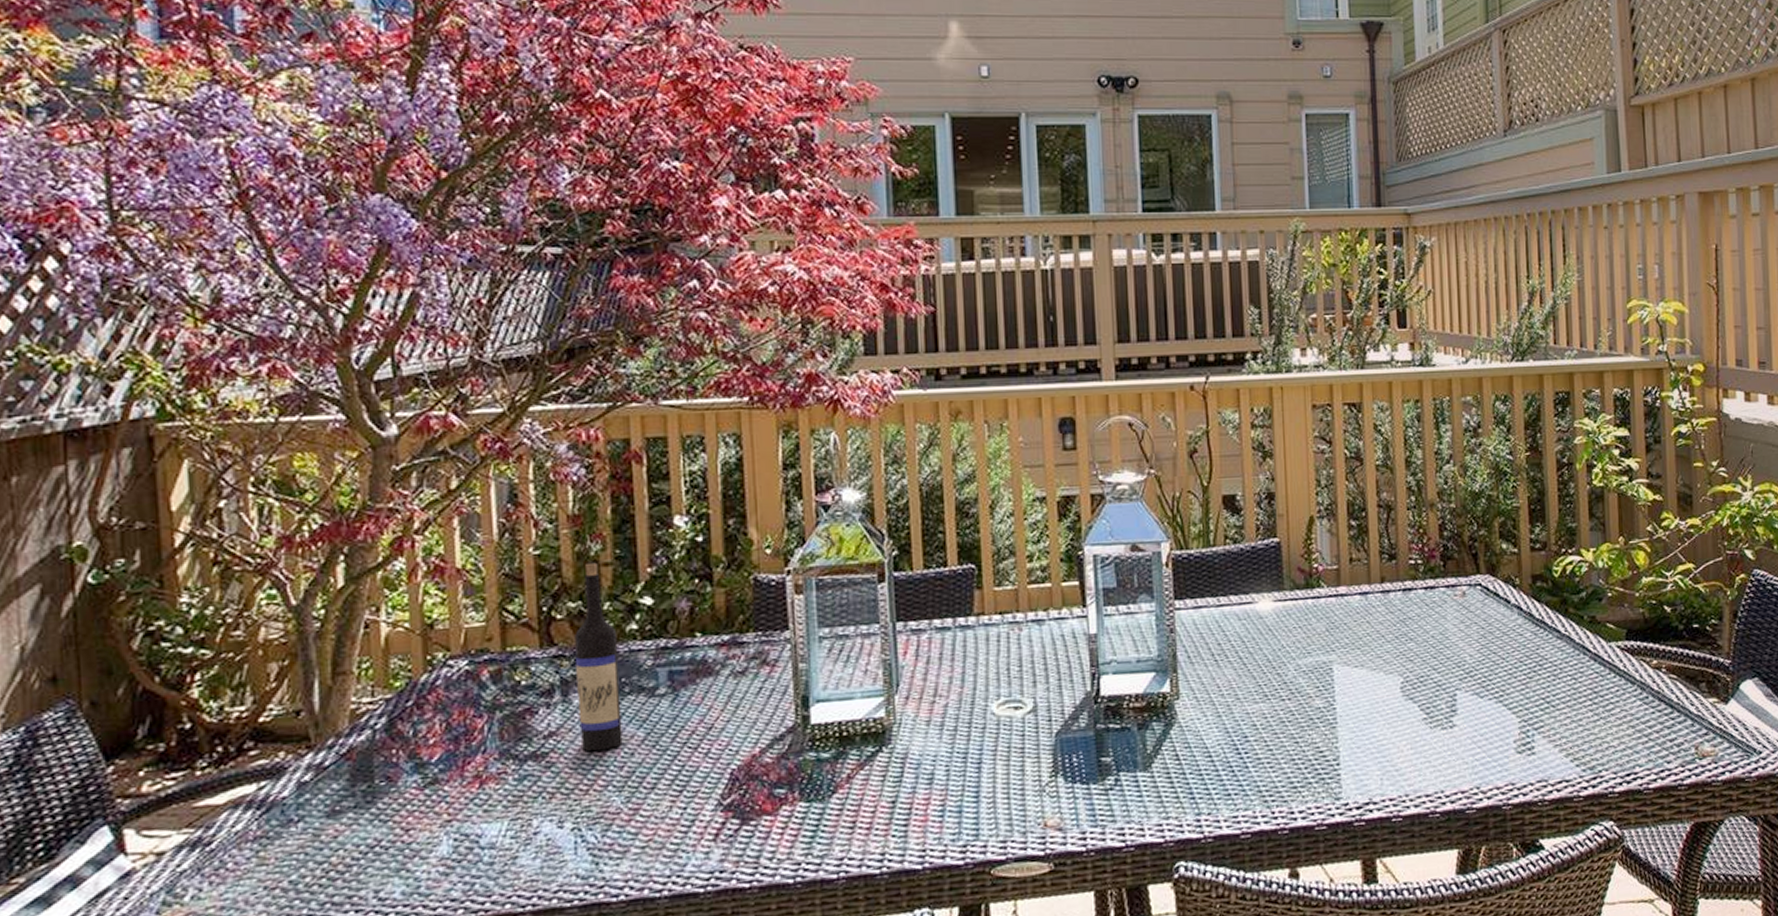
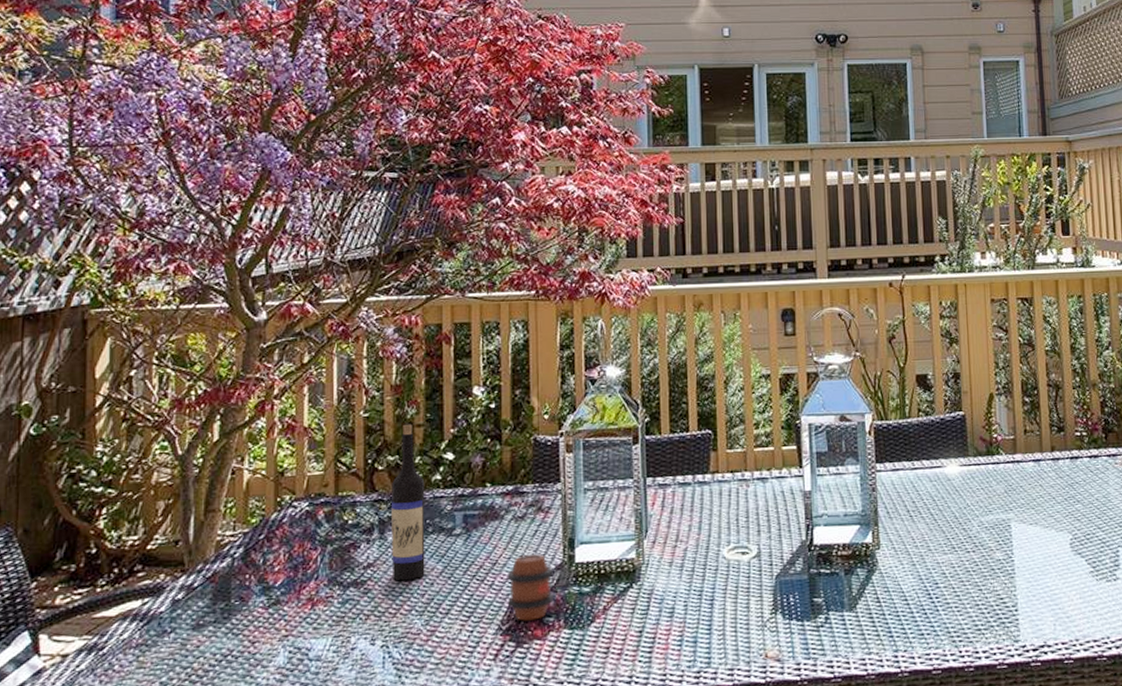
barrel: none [727,715,785,794] -> present [508,554,553,621]

